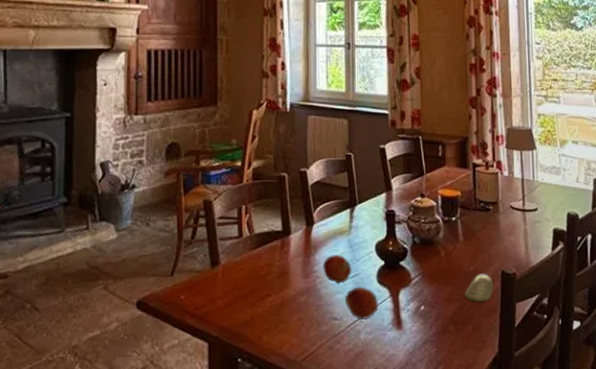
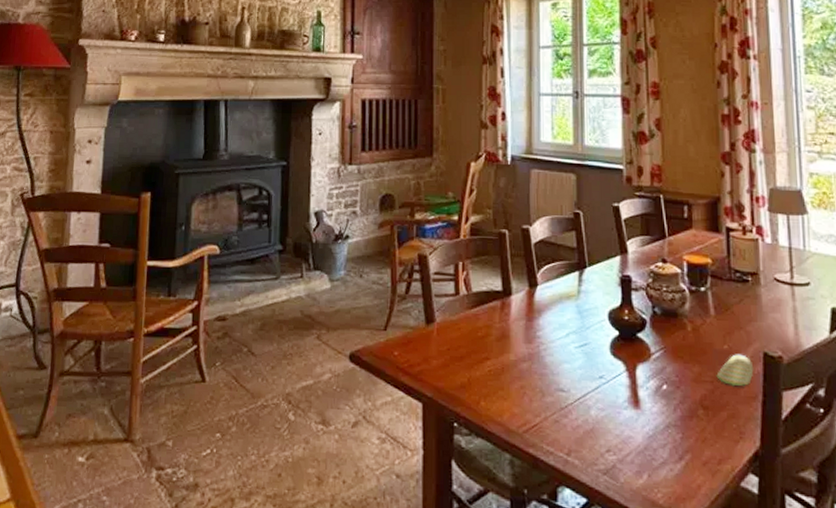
fruit: present [323,255,352,284] -> none [548,320,581,353]
fruit: present [345,286,378,320] -> none [573,357,611,394]

